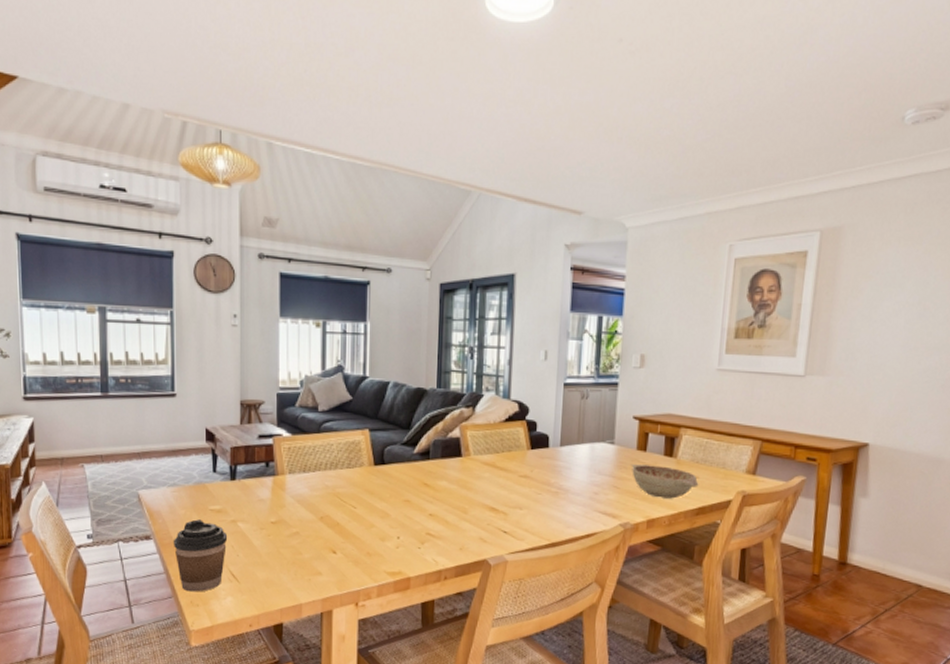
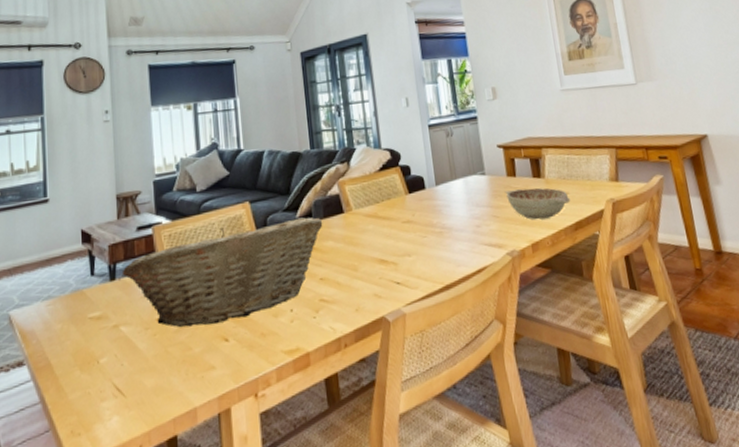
coffee cup: present [173,519,228,592] -> none [49,331,110,420]
fruit basket: none [242,450,440,536] -> present [121,217,323,328]

